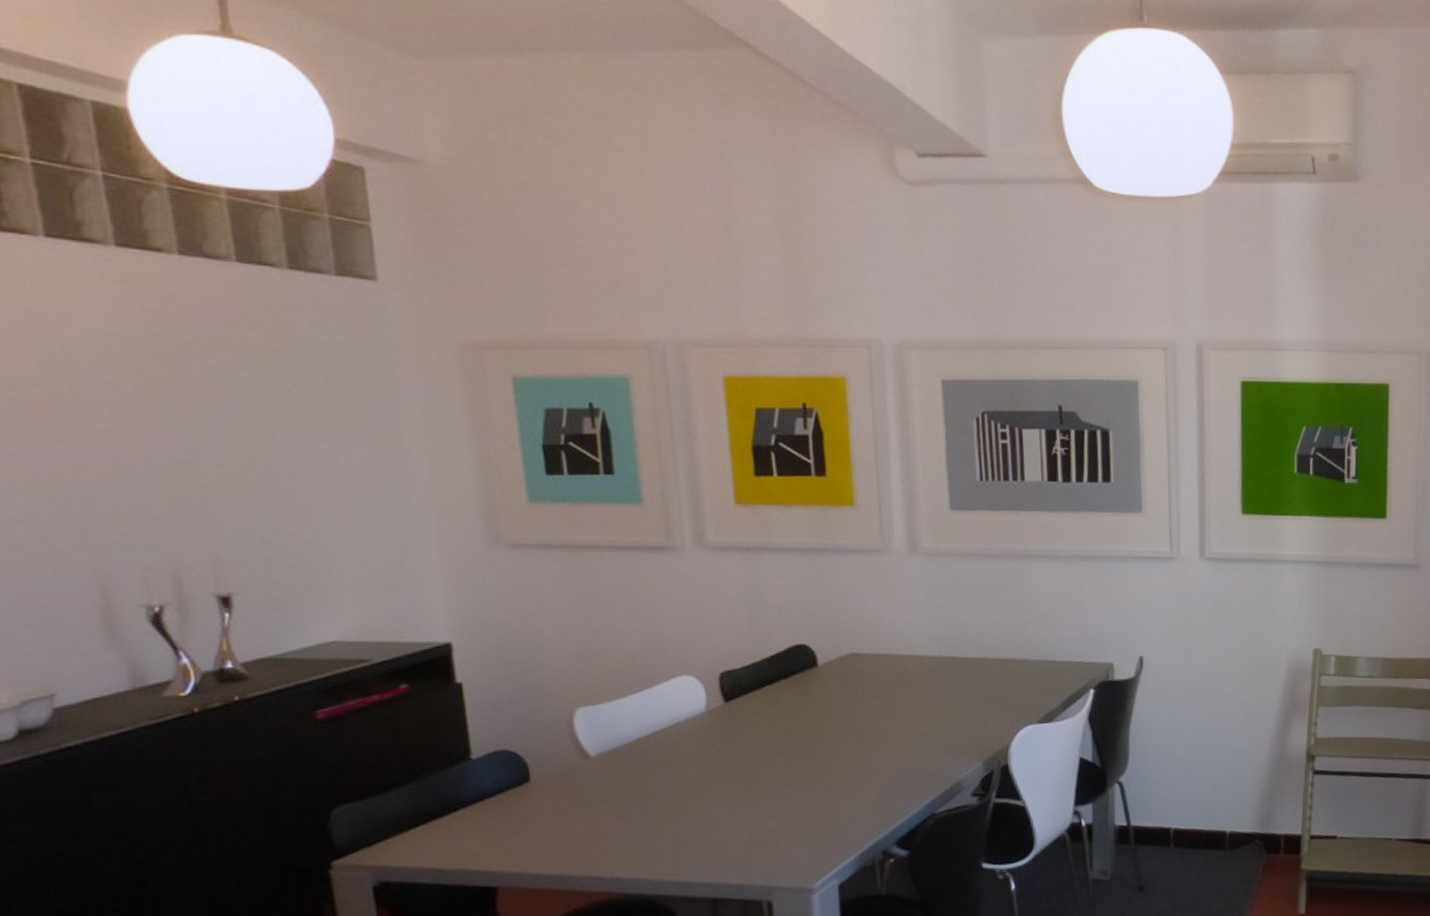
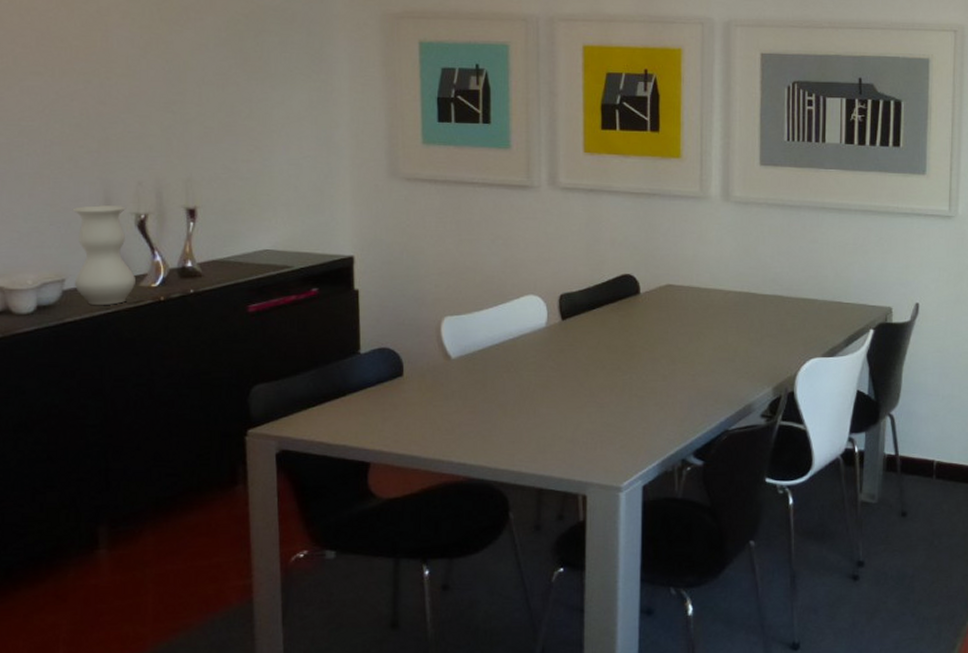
vase: none [54,597,157,725] -> present [72,205,135,306]

